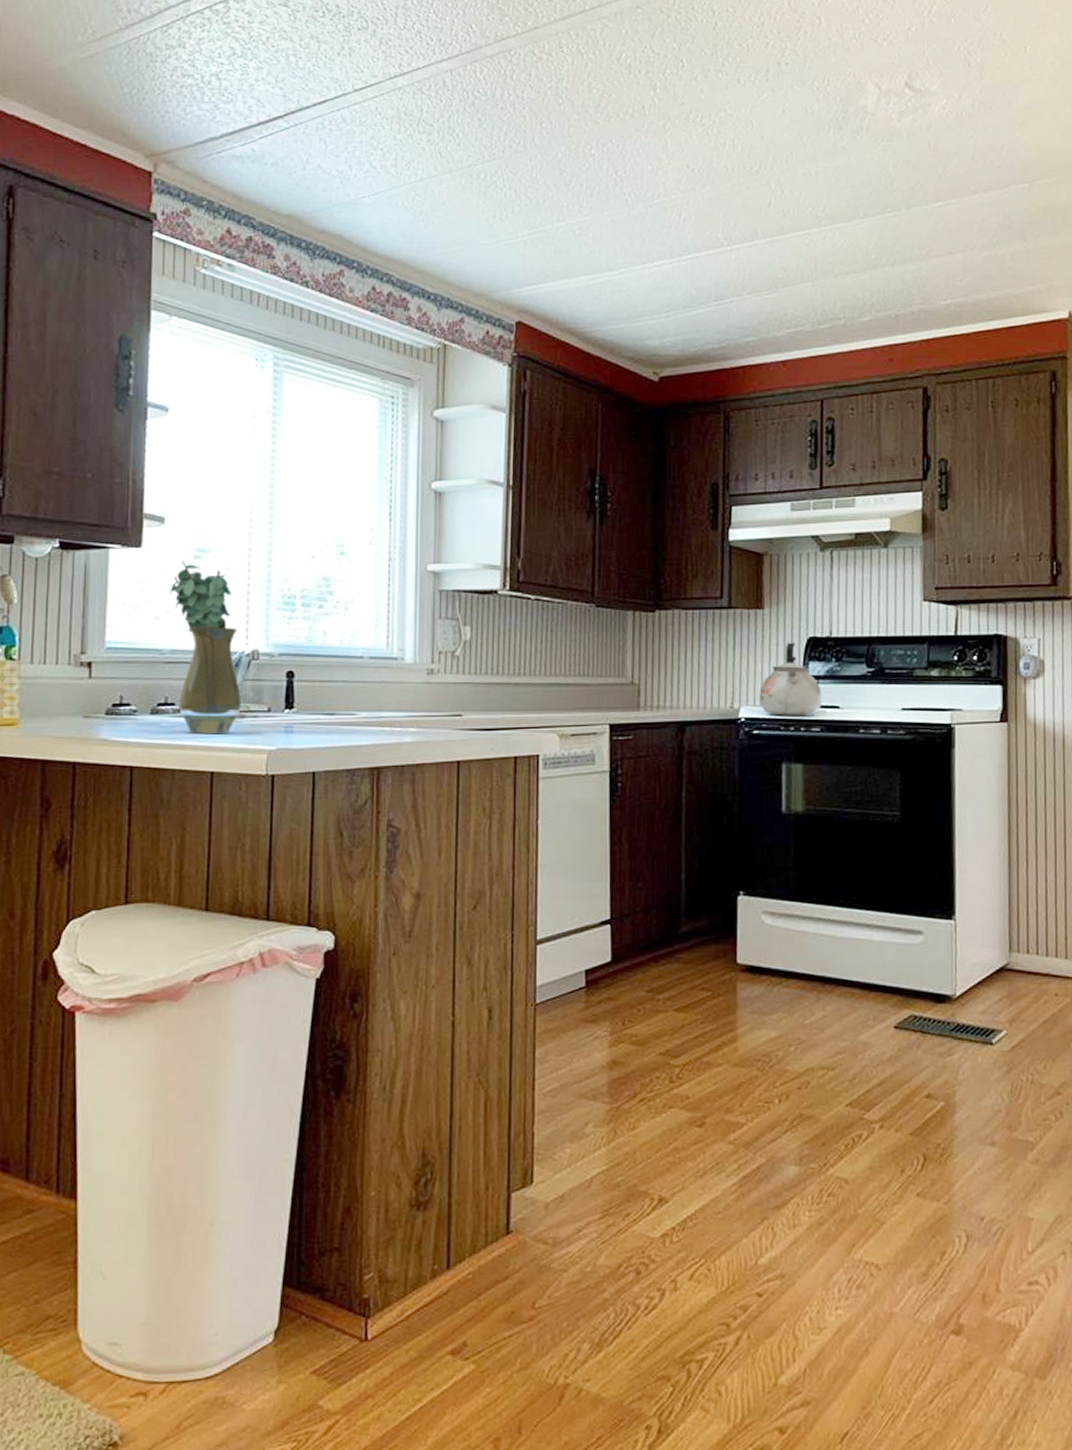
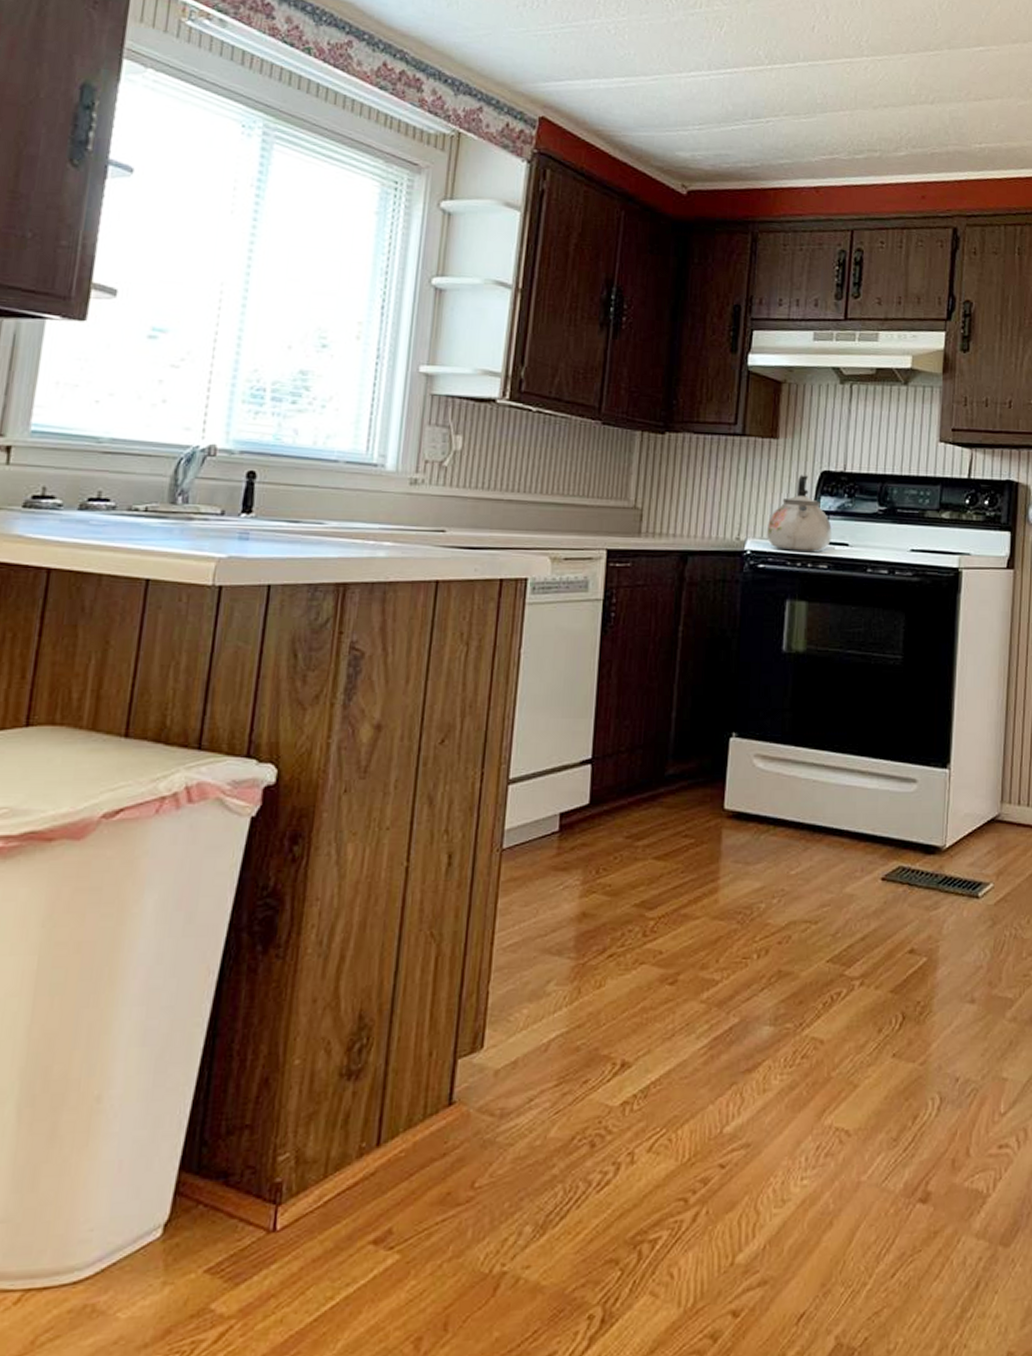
vase: present [170,560,241,735] -> none [114,339,194,538]

